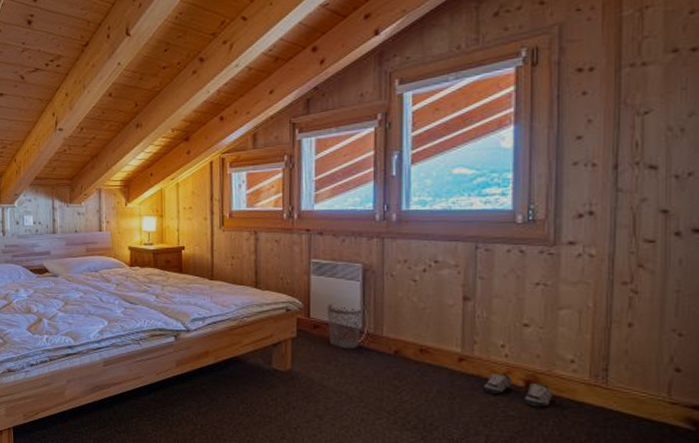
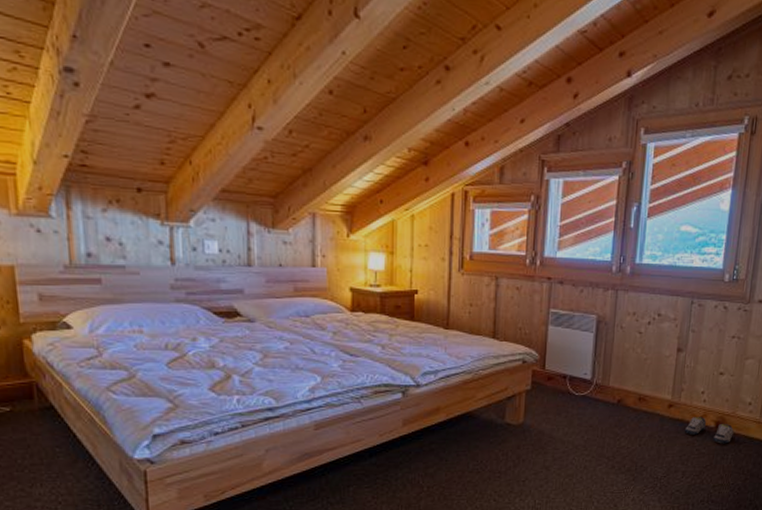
wastebasket: present [326,303,362,349] -> none [561,355,593,400]

